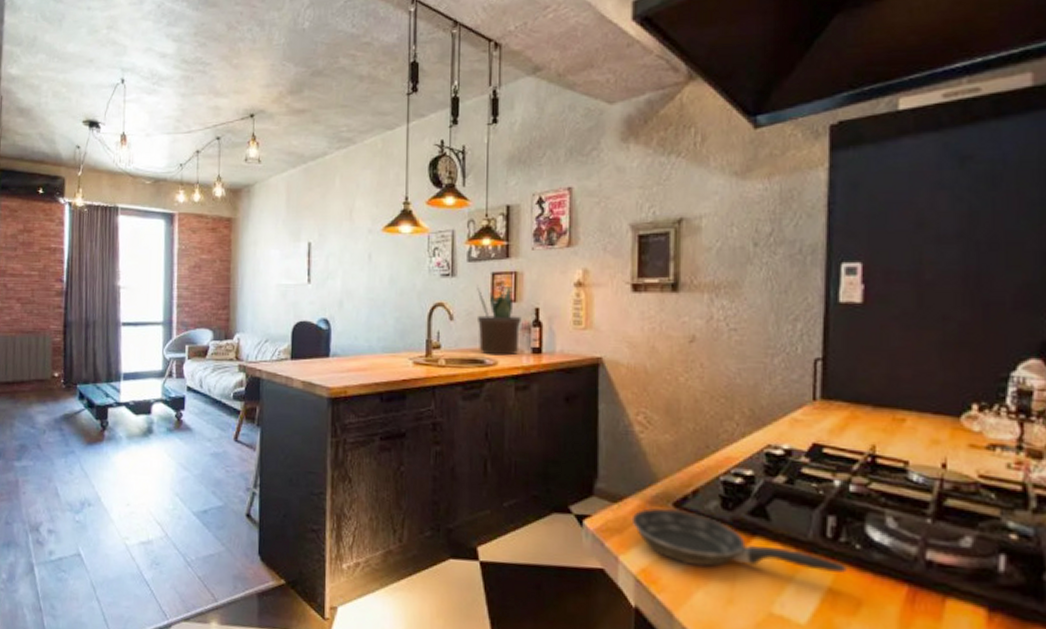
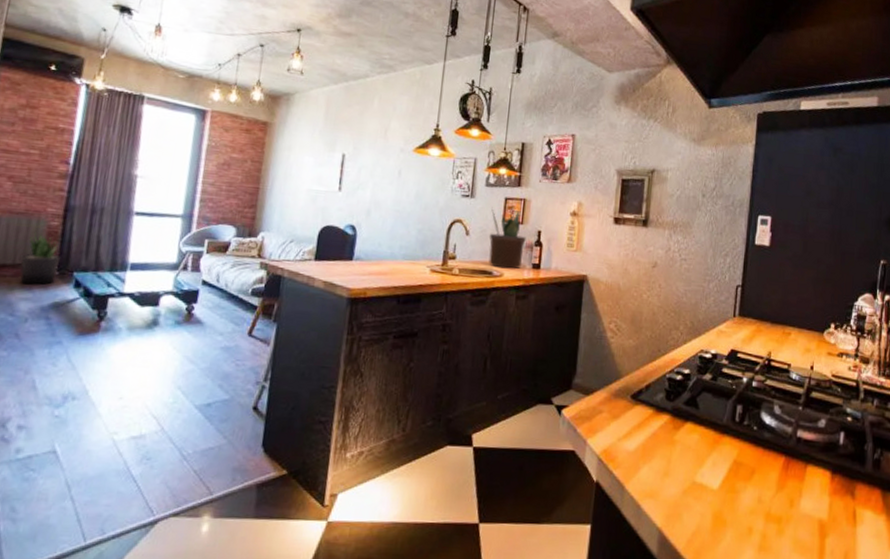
planter: none [34,350,66,399] -> present [20,233,61,285]
frying pan: present [631,507,847,573] -> none [599,399,747,448]

